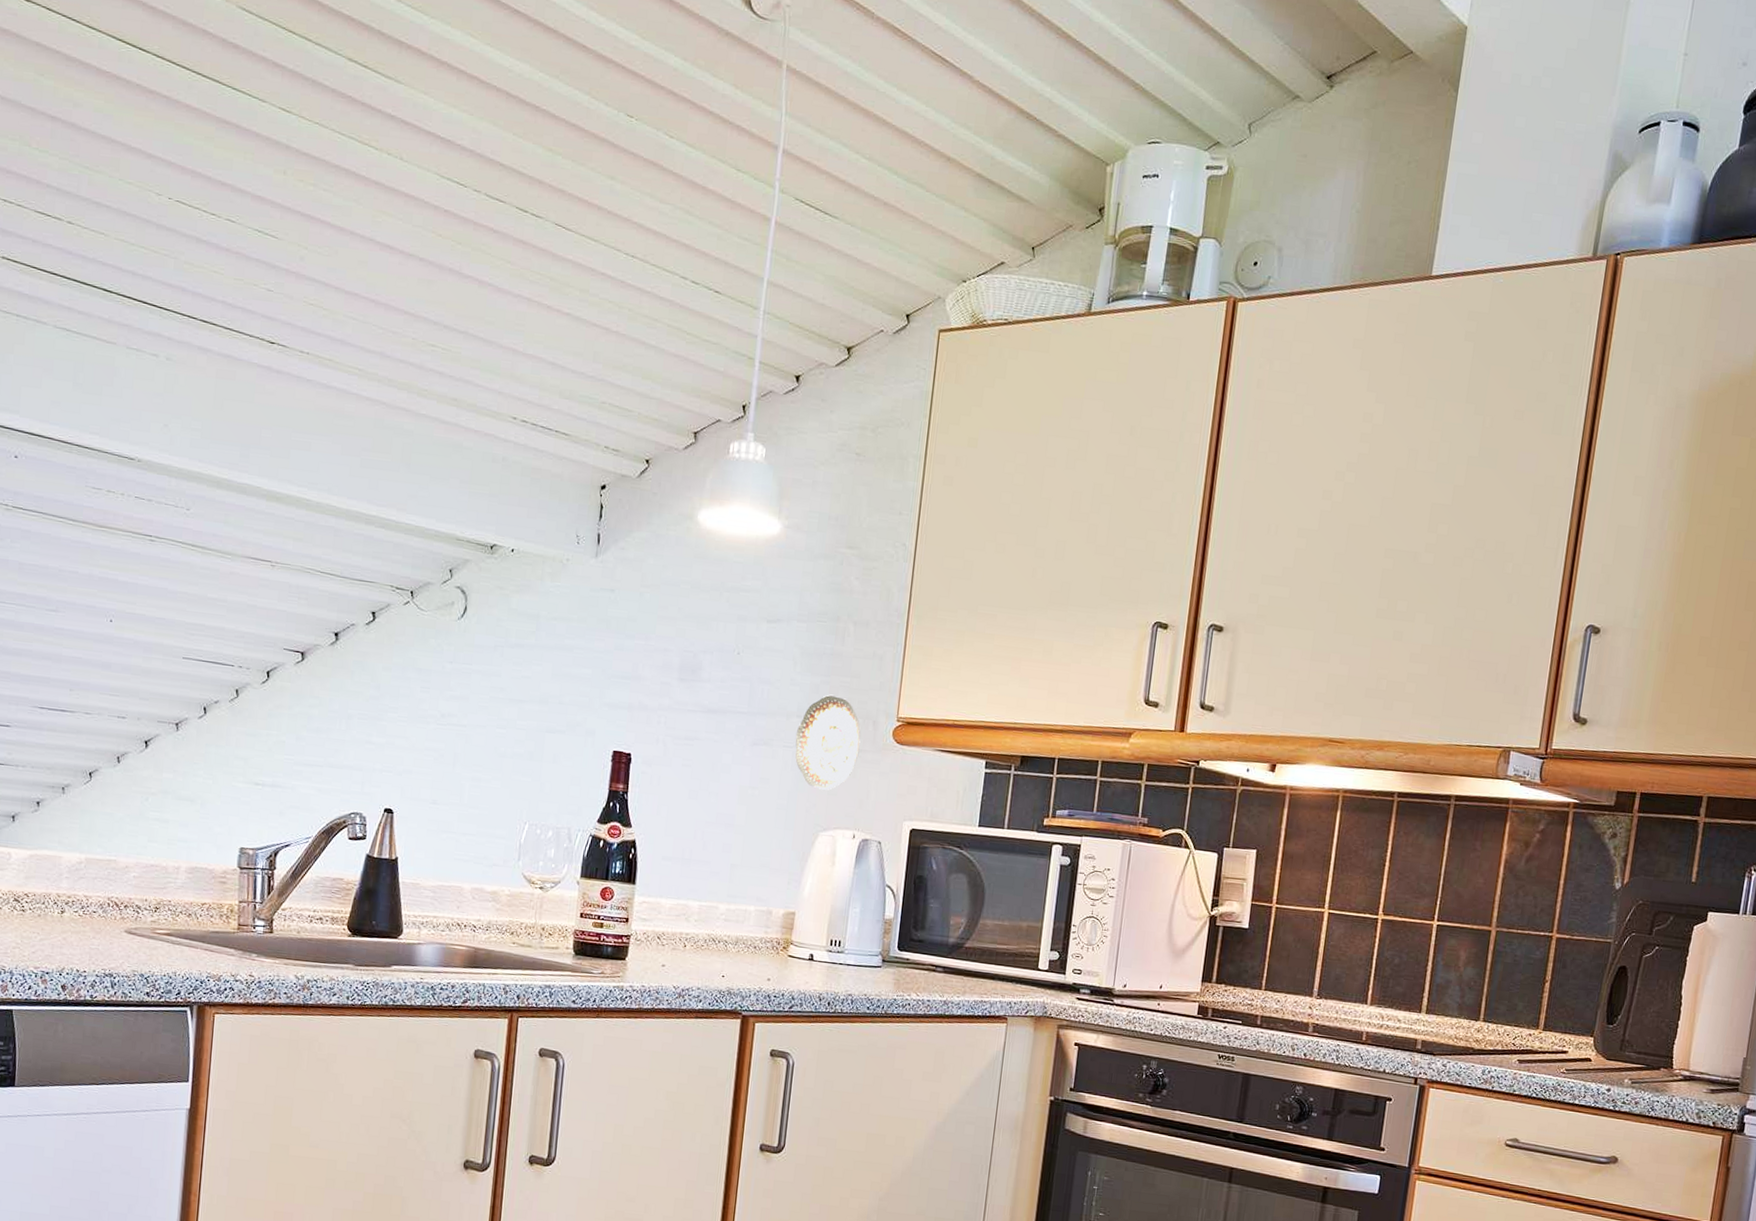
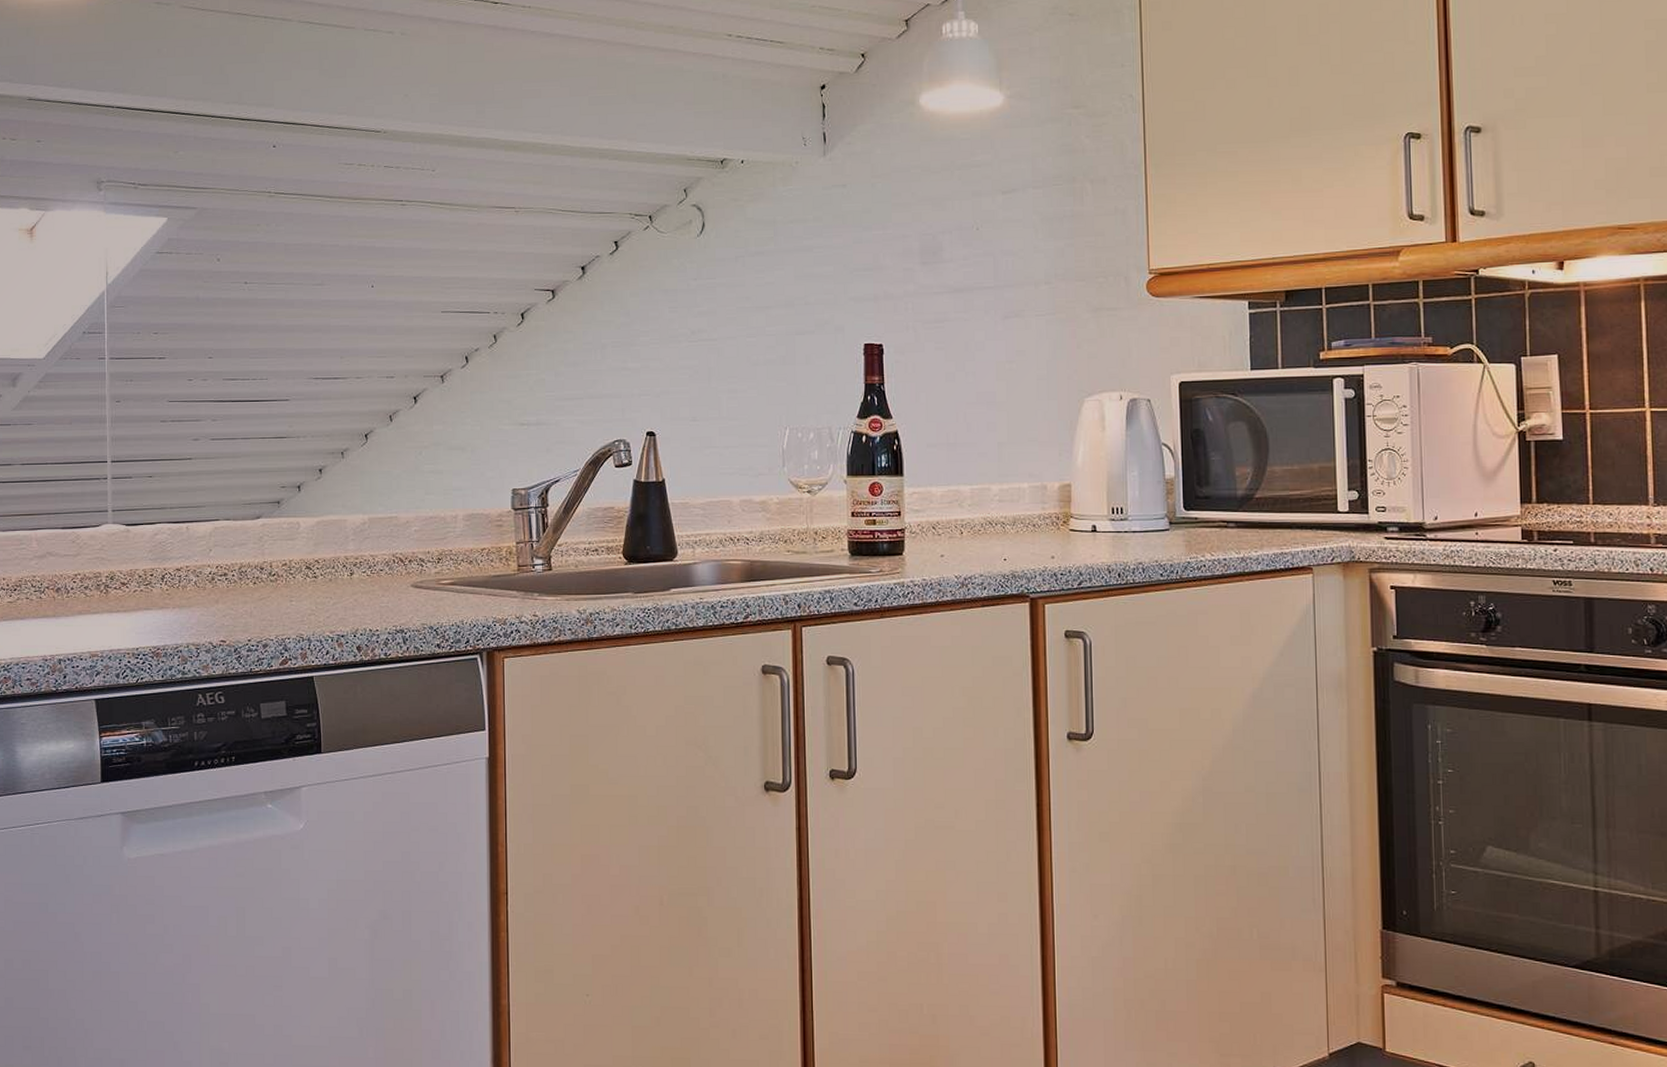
decorative plate: present [795,694,861,791] -> none [1046,256,1115,355]

